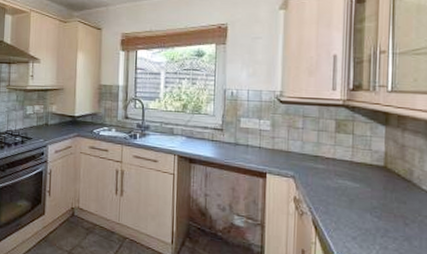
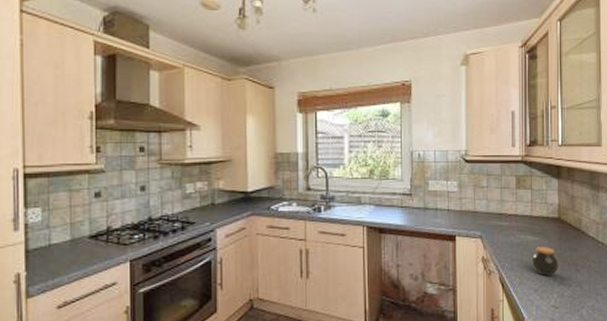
jar: none [349,193,385,226] -> present [531,246,560,277]

